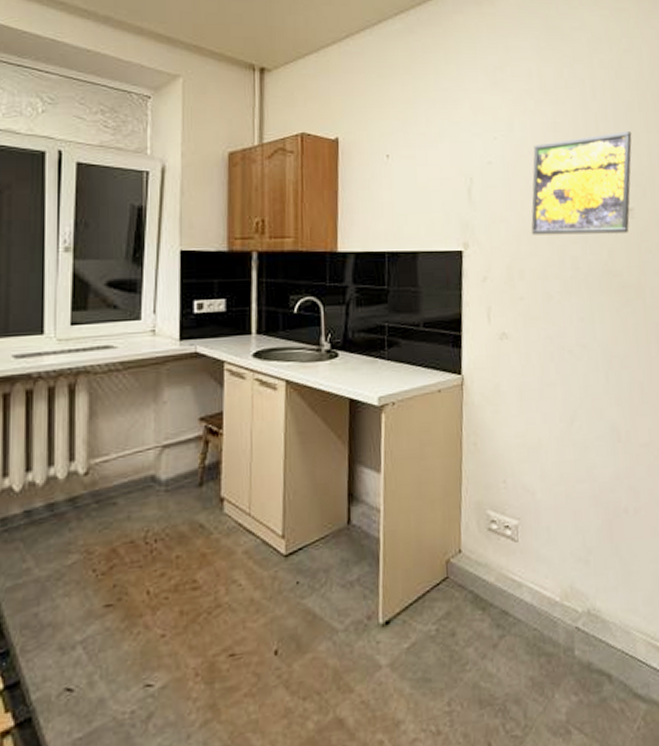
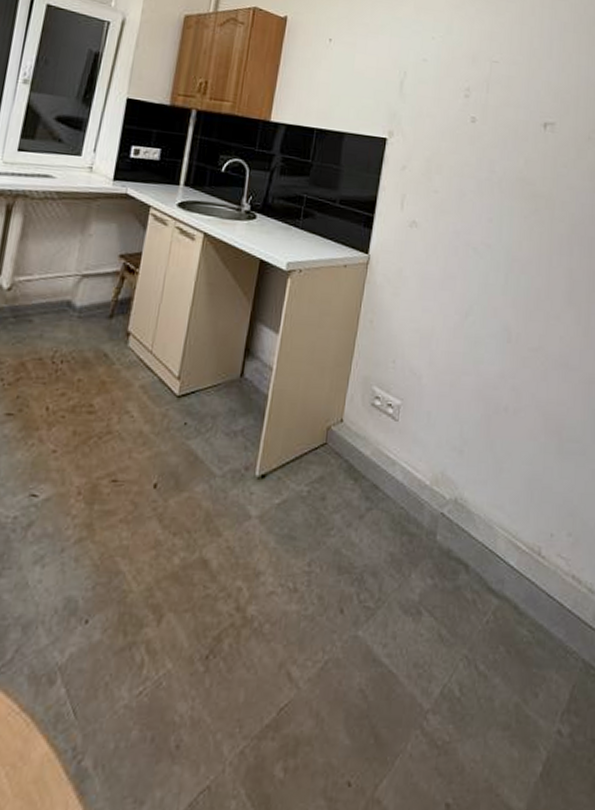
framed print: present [531,130,632,235] -> none [454,49,564,146]

